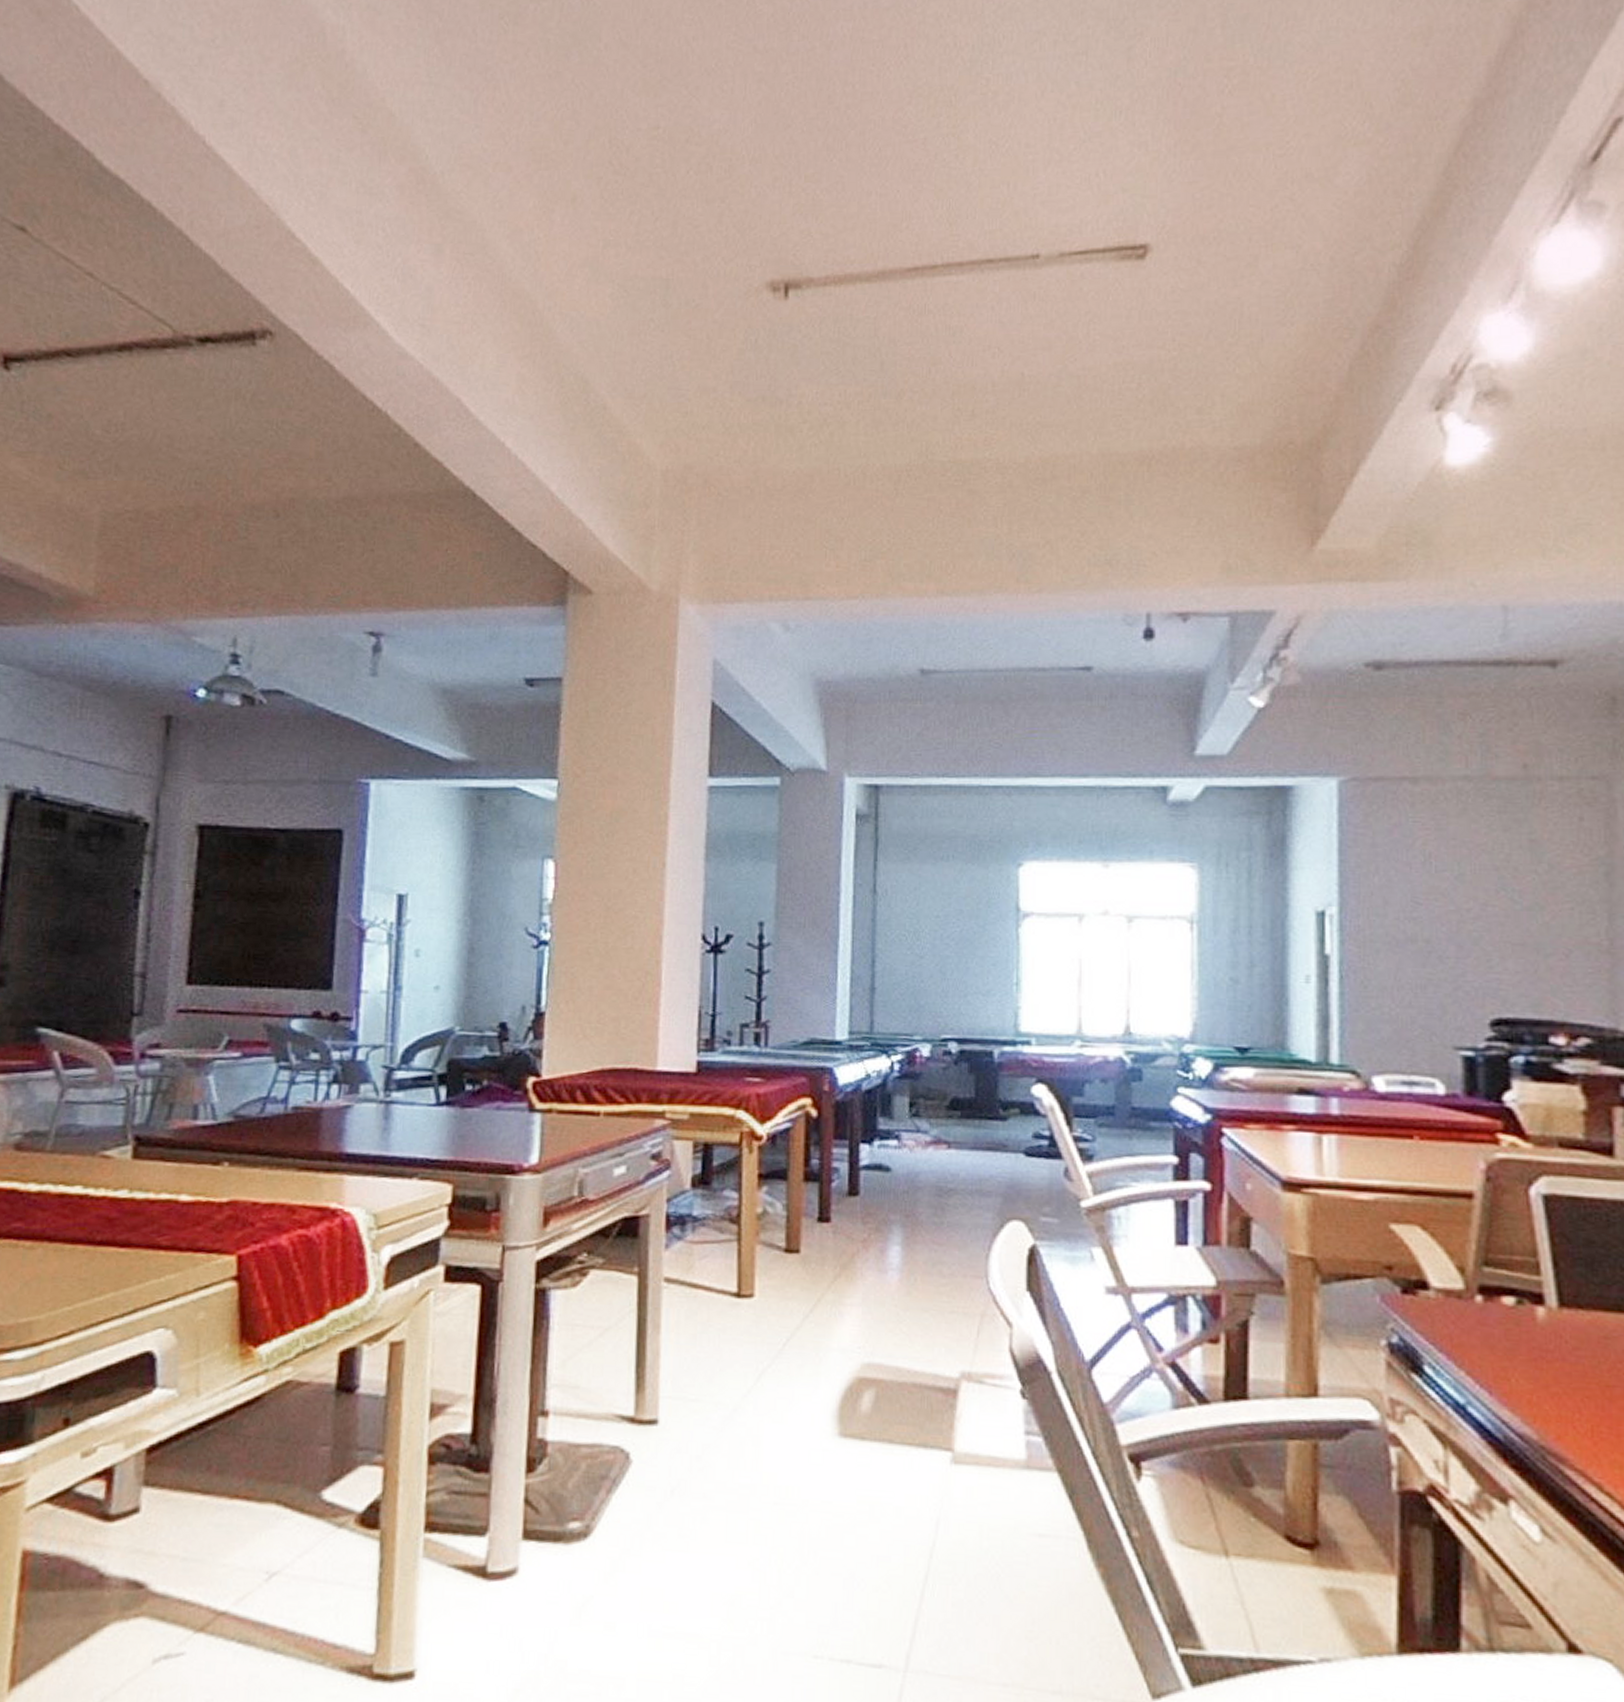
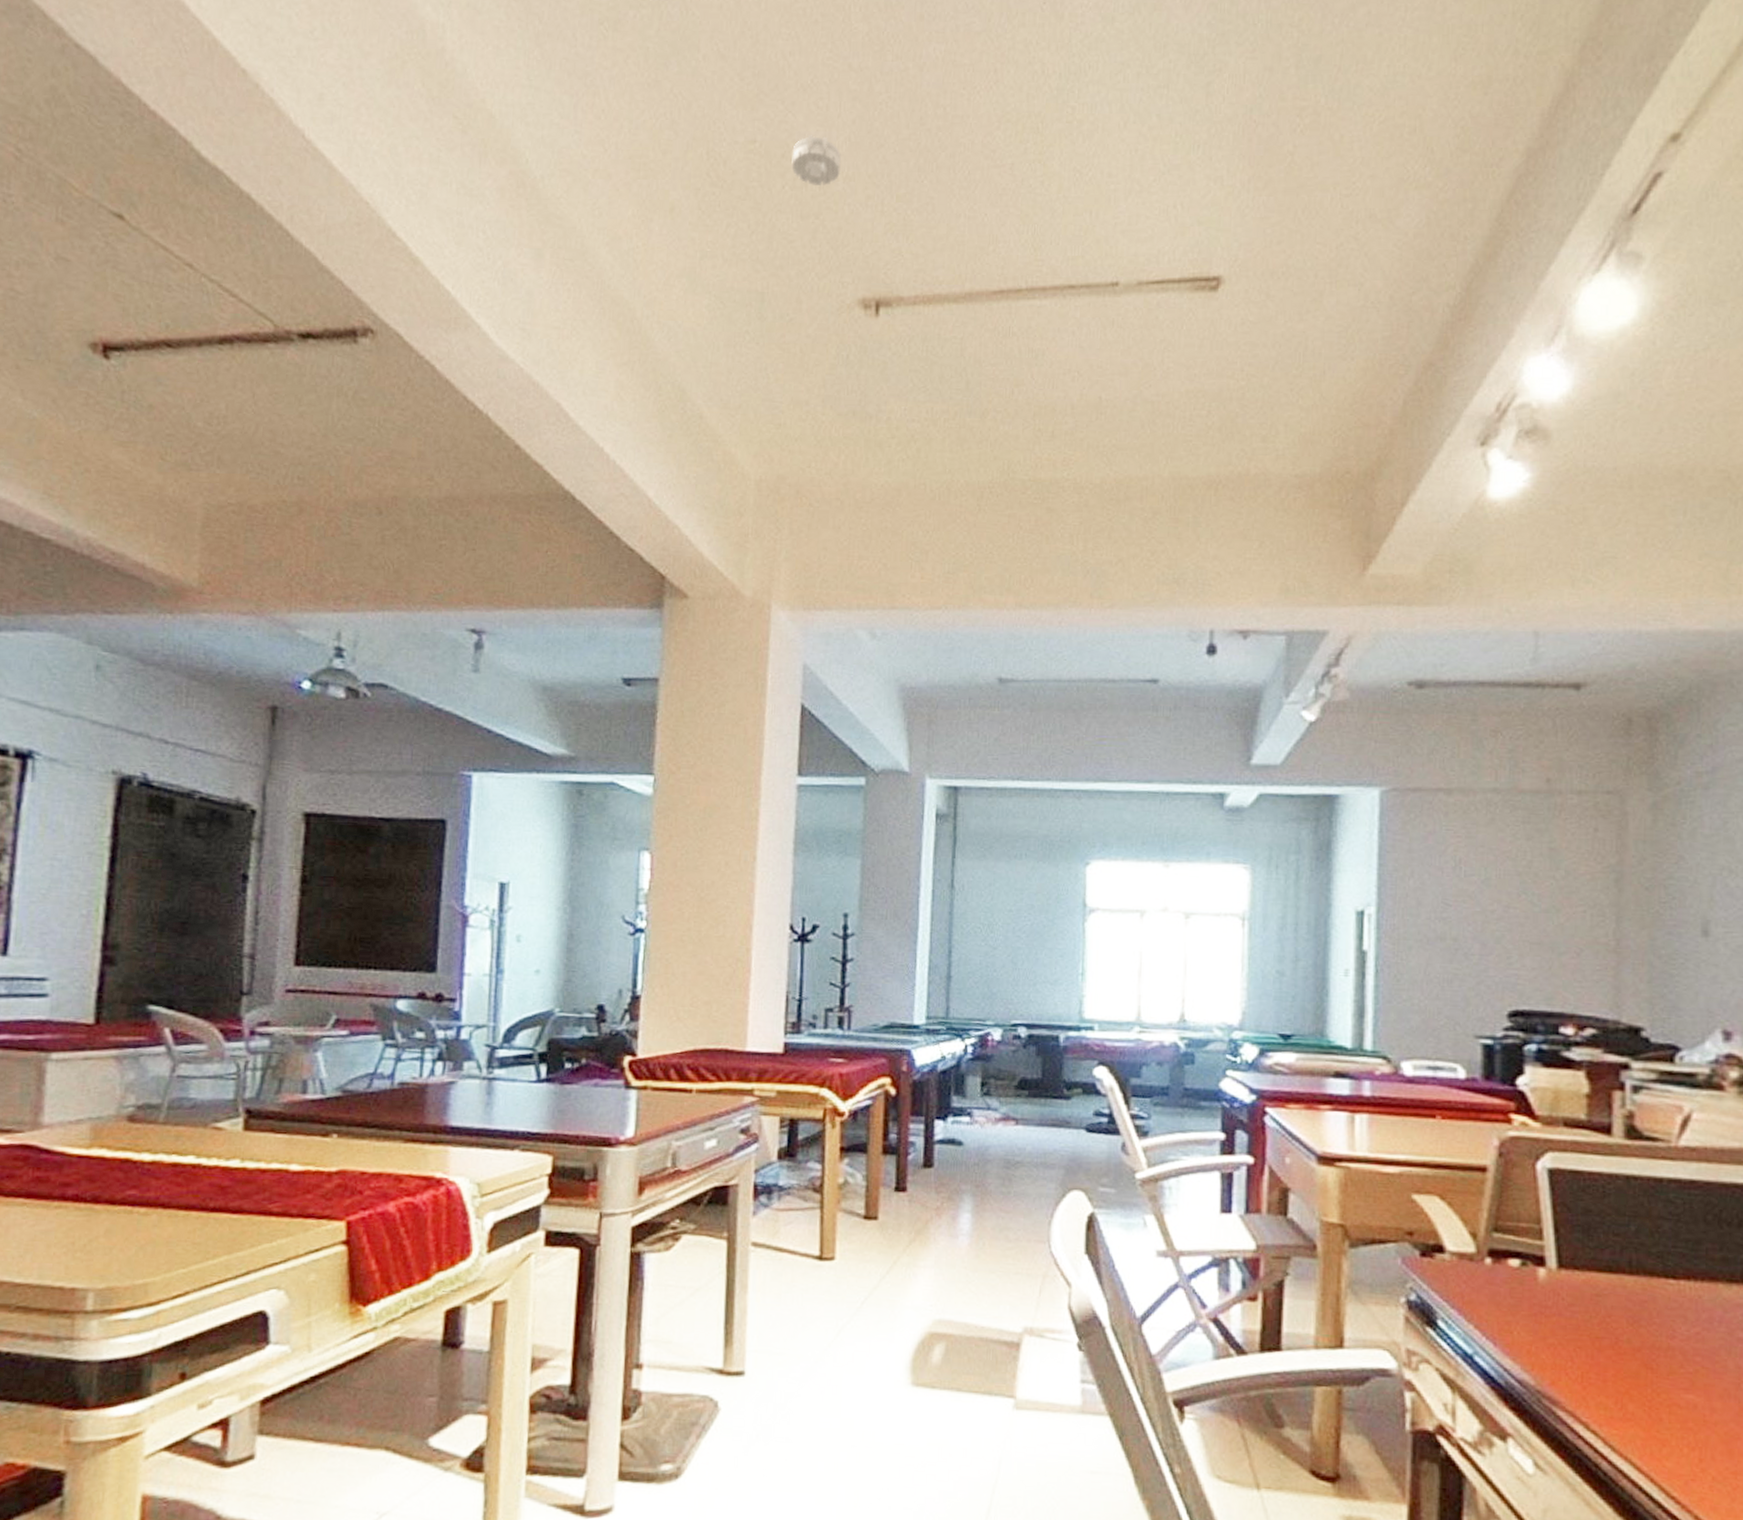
smoke detector: none [696,119,747,170] -> present [791,135,841,187]

